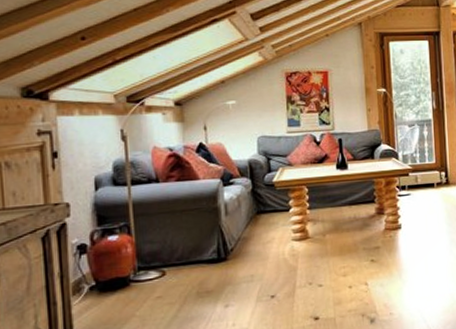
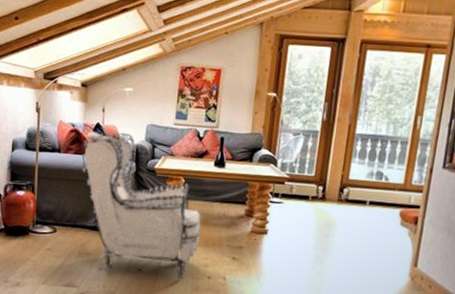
armchair: none [186,148,334,305] -> present [82,132,201,280]

